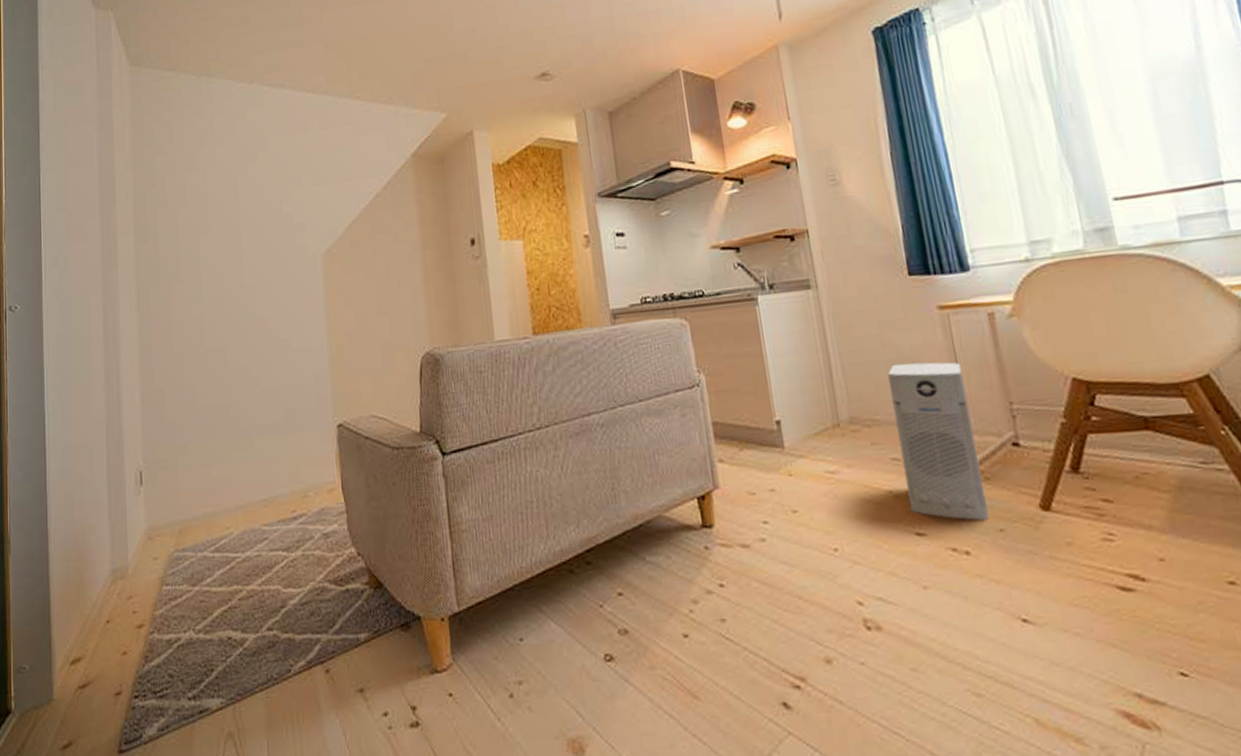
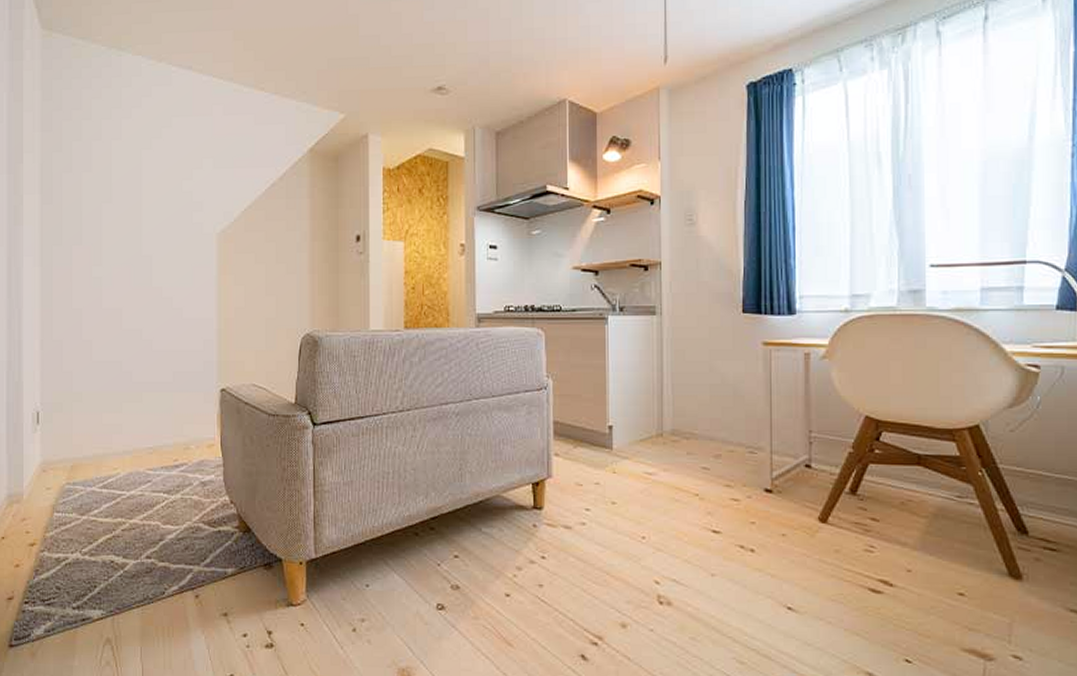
air purifier: present [888,362,989,521] -> none [710,388,776,525]

